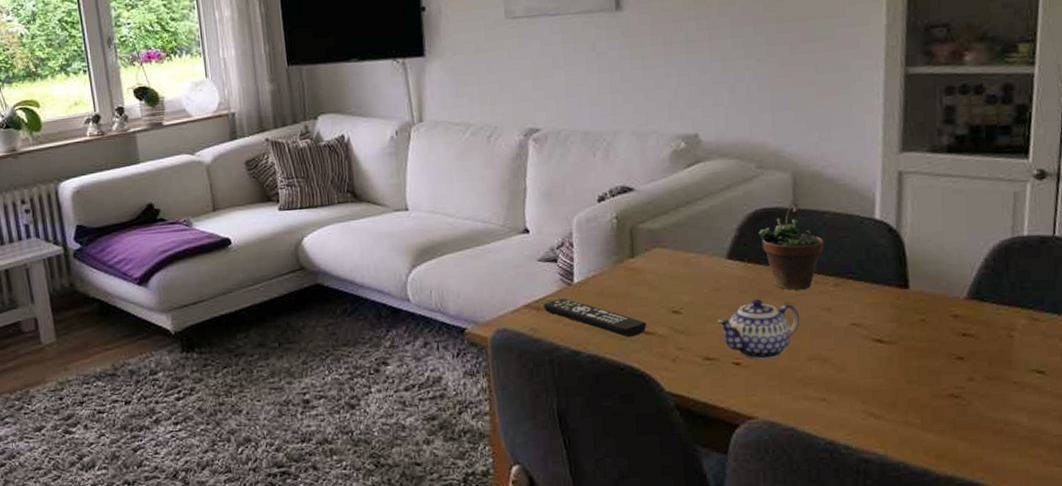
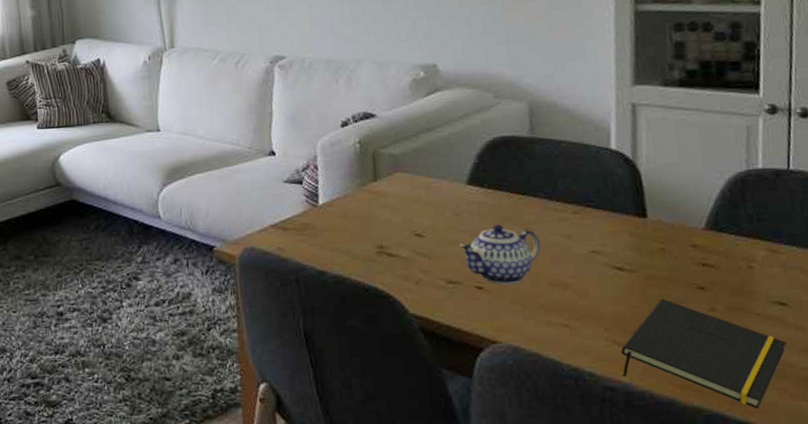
remote control: present [543,298,647,338] -> none [289,219,390,259]
succulent plant: present [758,202,824,290] -> none [497,131,562,217]
notepad: none [877,369,1042,477] -> present [621,298,787,409]

